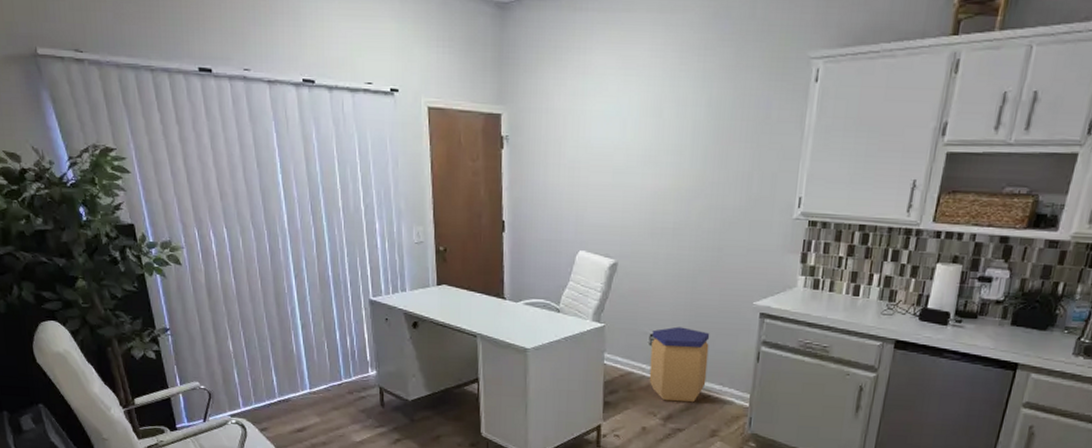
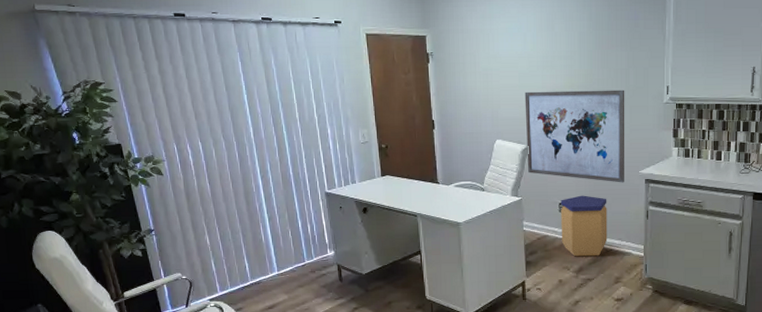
wall art: none [615,192,745,316] -> present [524,89,625,183]

